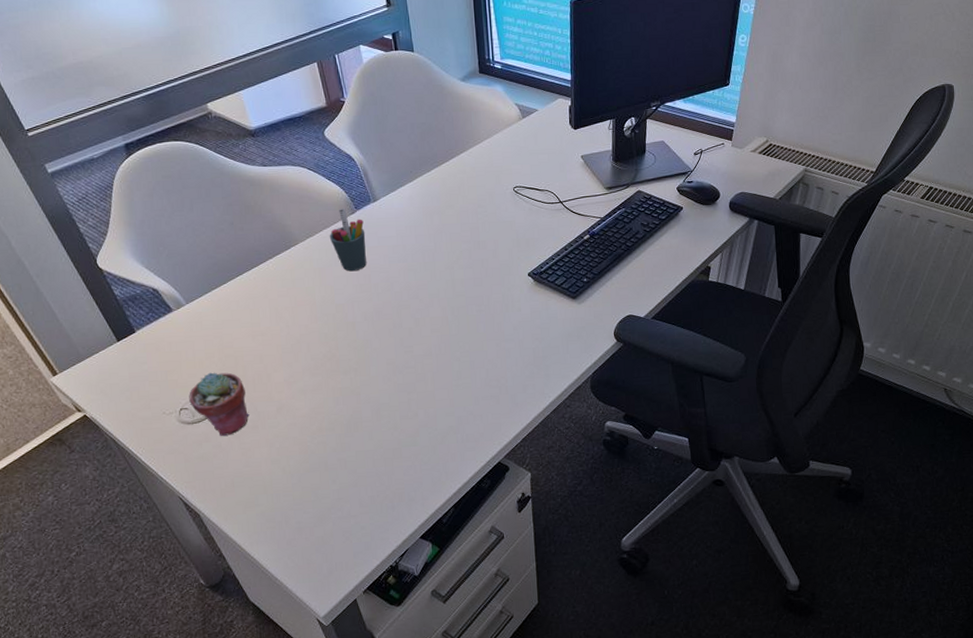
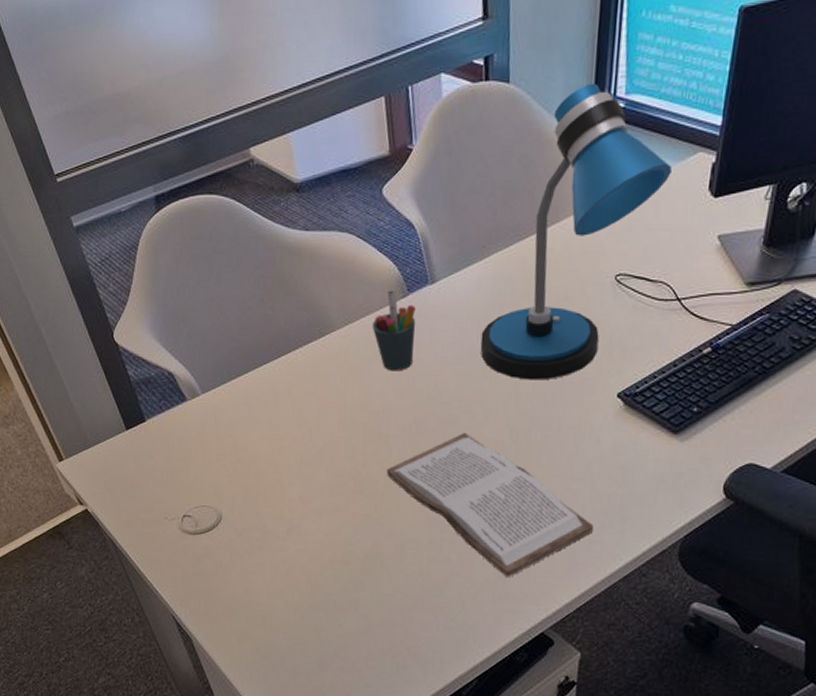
potted succulent: present [189,372,249,436] -> none [193,477,256,553]
book: none [356,313,526,422] -> present [386,432,593,577]
desk lamp: none [418,52,542,269] -> present [480,83,672,380]

